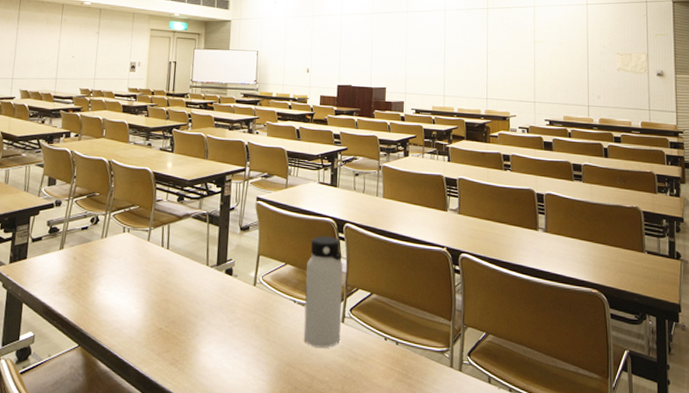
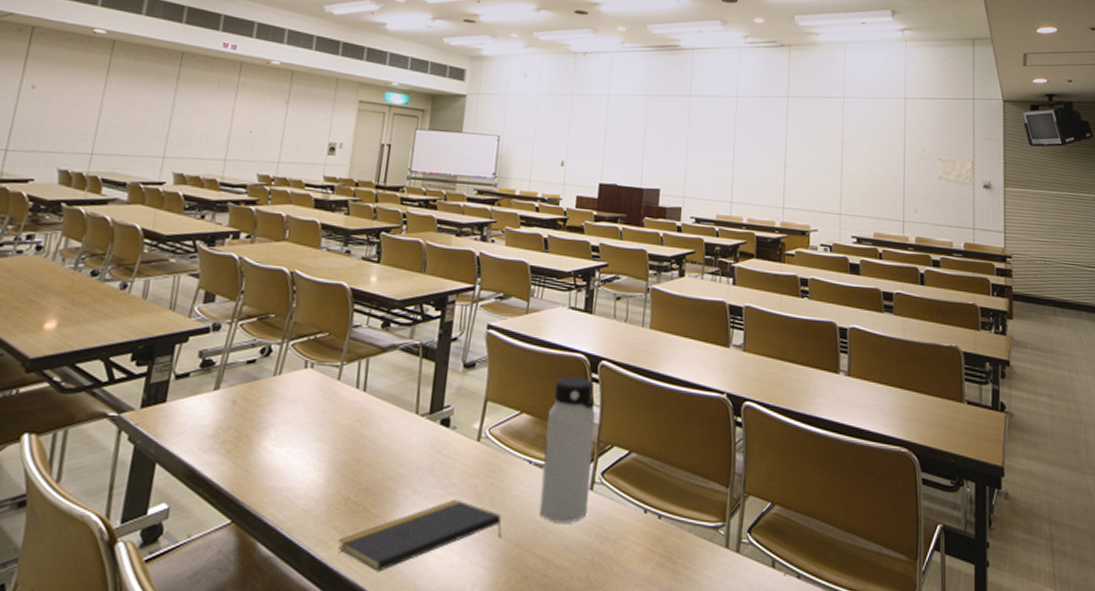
notepad: none [155,329,276,383] -> present [337,499,502,572]

